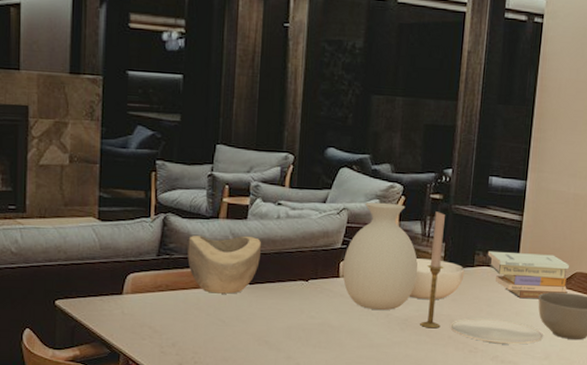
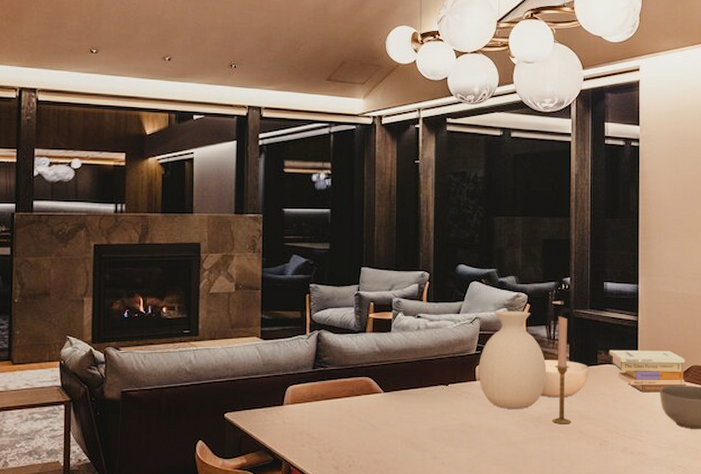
decorative bowl: present [187,235,262,294] -> none [340,346,405,401]
plate: present [449,317,544,345] -> none [579,412,669,437]

